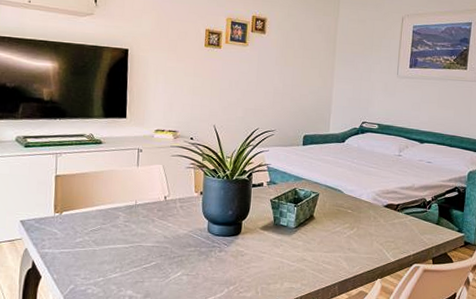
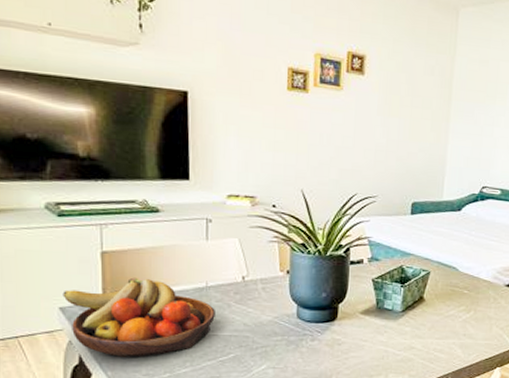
fruit bowl: none [23,196,142,263] -> present [63,277,215,357]

